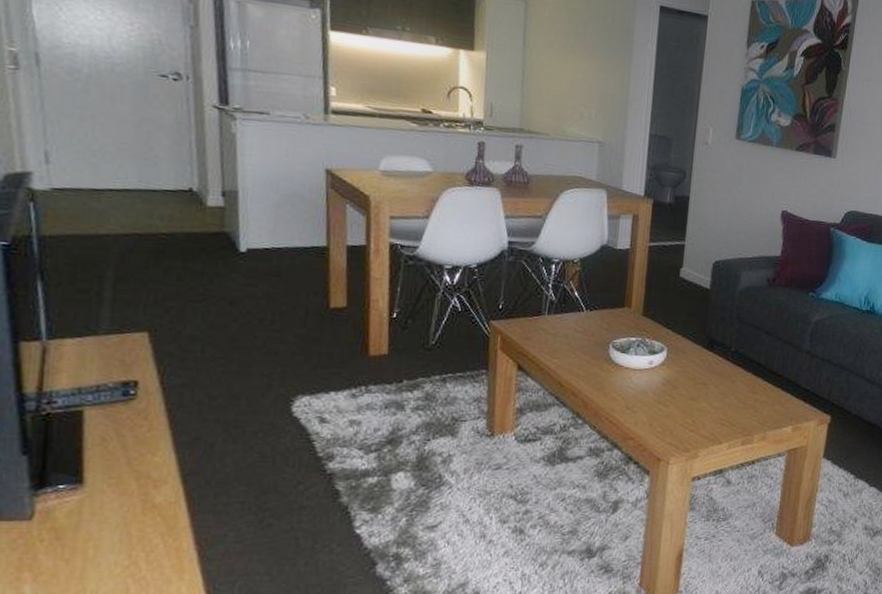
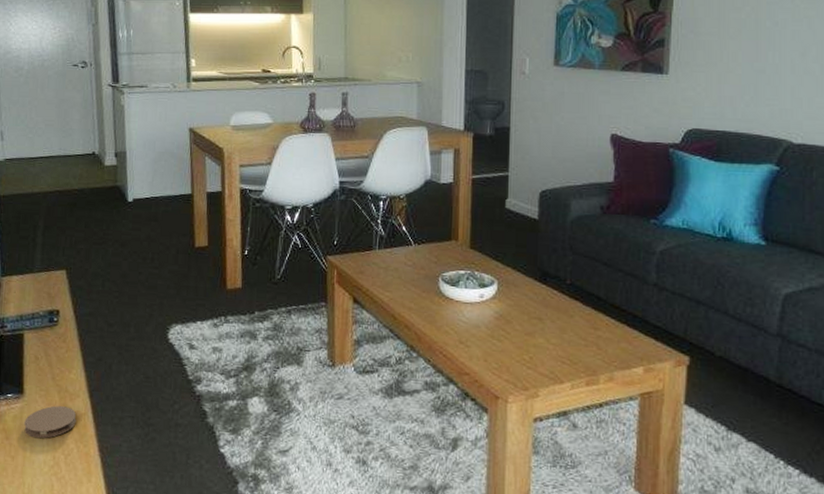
coaster: none [84,495,163,536] -> present [24,405,77,439]

